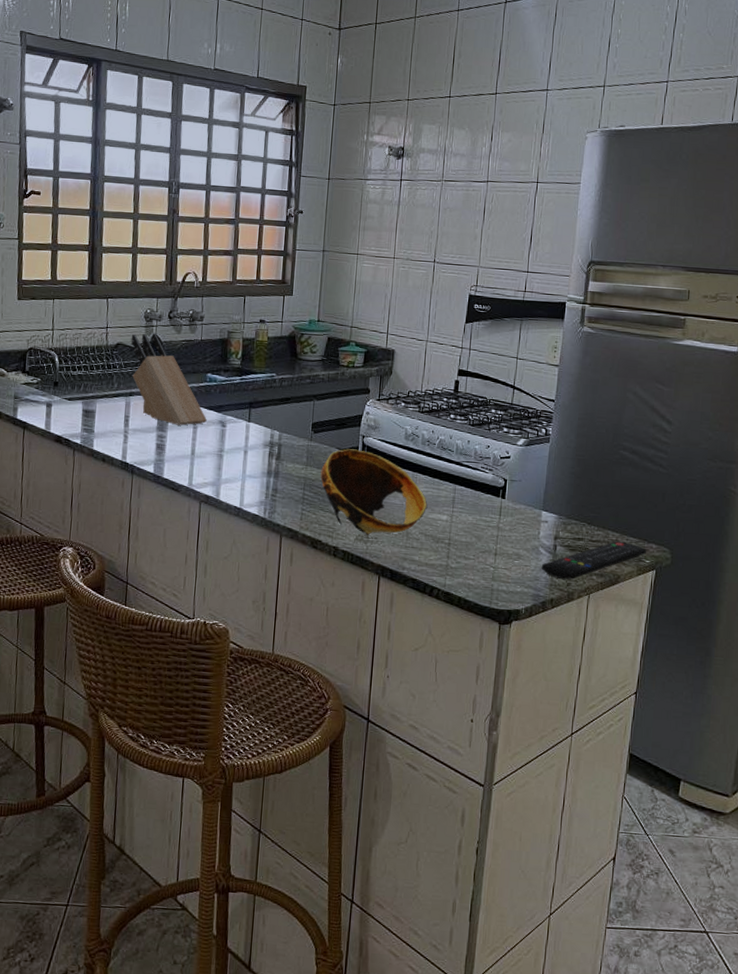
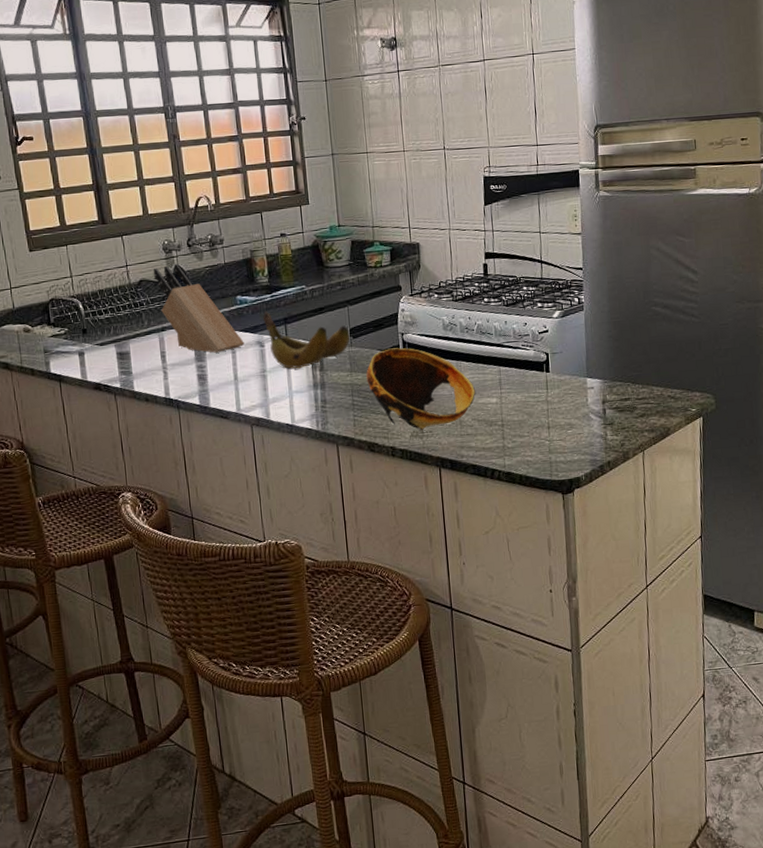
banana: none [229,392,312,454] -> present [263,311,350,369]
remote control: present [541,541,647,580] -> none [594,395,692,442]

